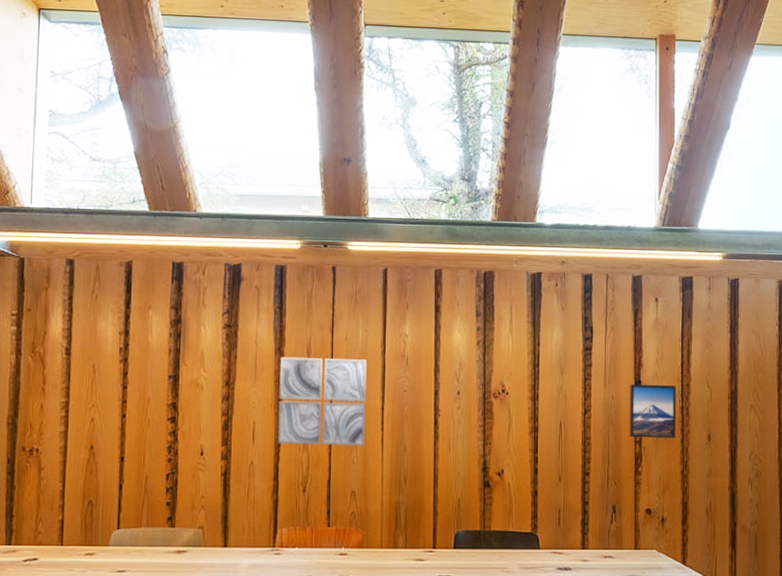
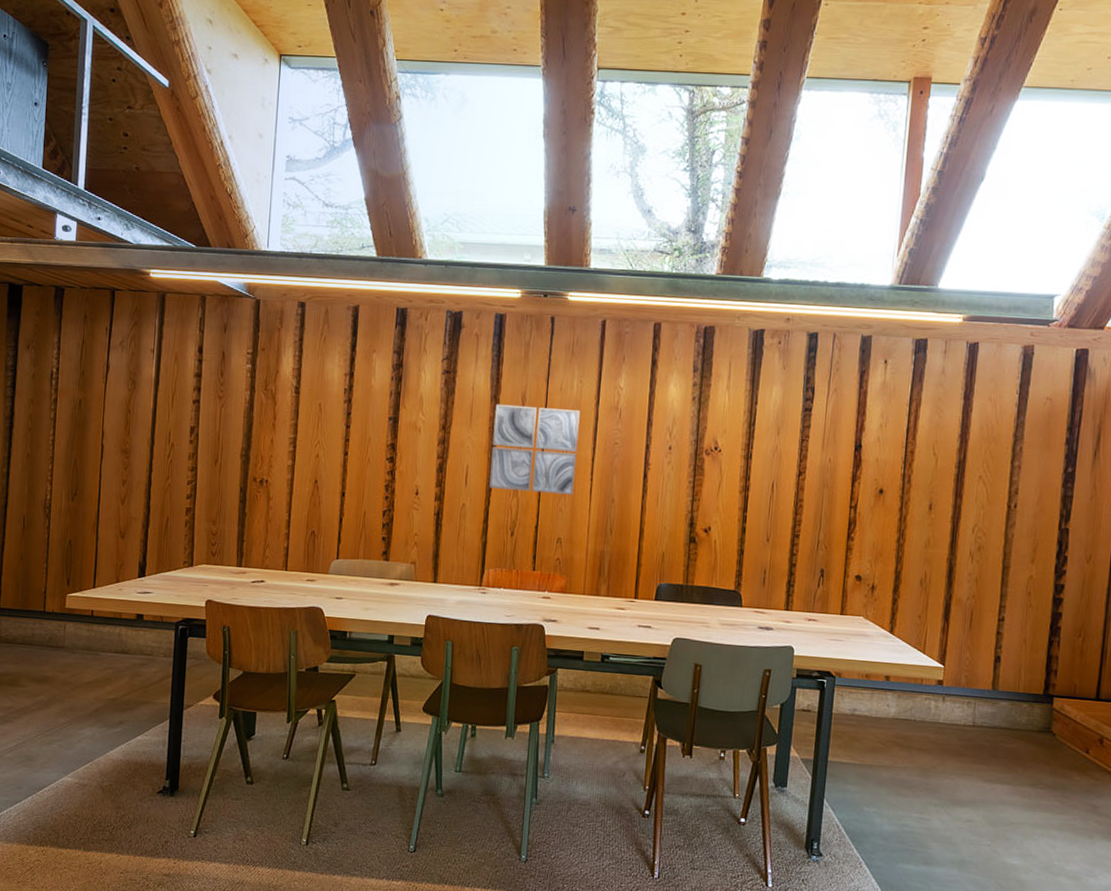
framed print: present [629,384,677,439] -> none [844,447,900,506]

